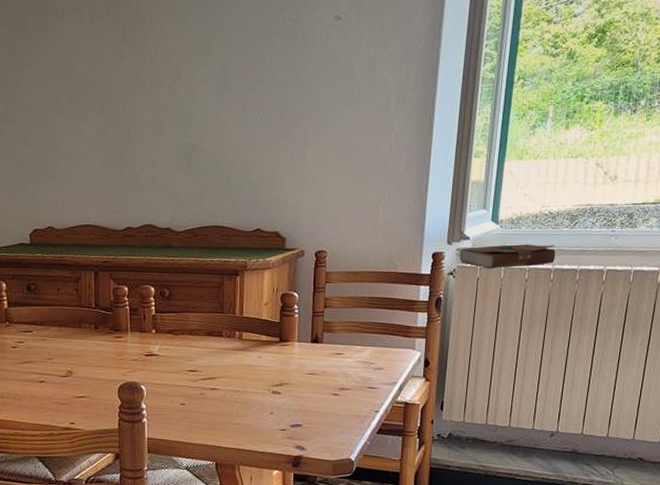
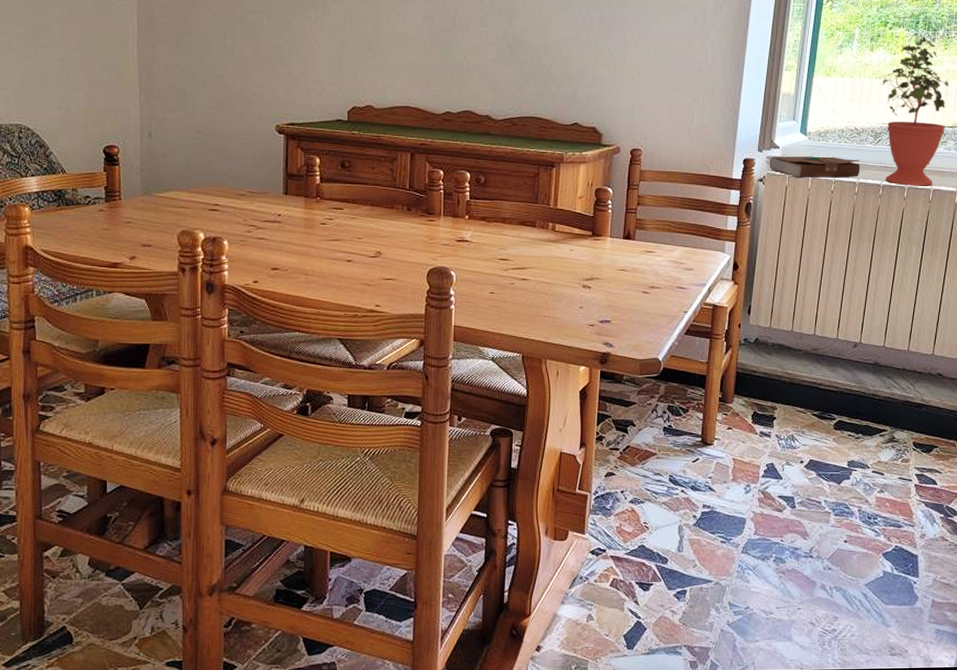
potted plant: none [578,105,651,269] -> present [882,33,949,186]

